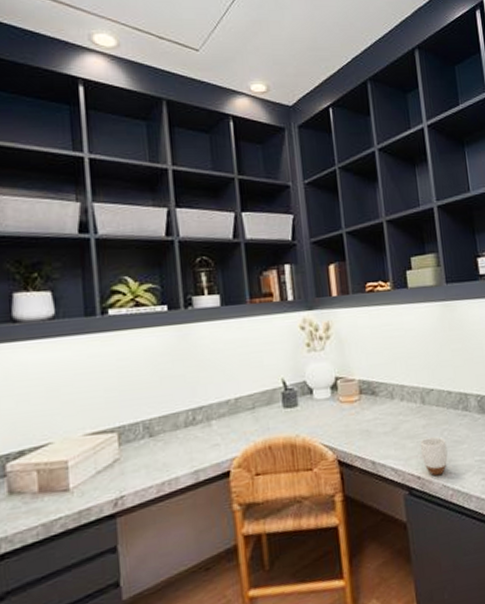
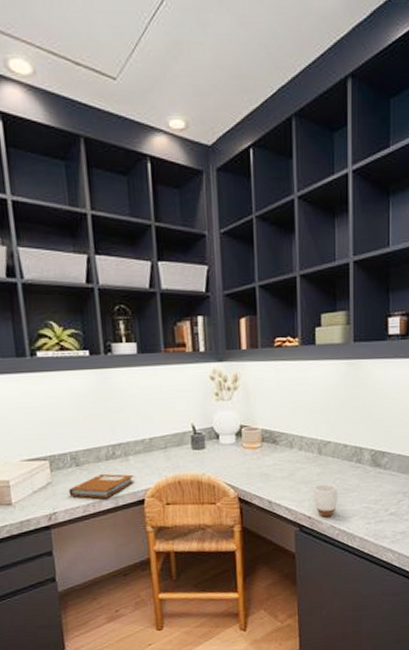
notebook: none [139,442,218,475] -> present [68,473,134,498]

